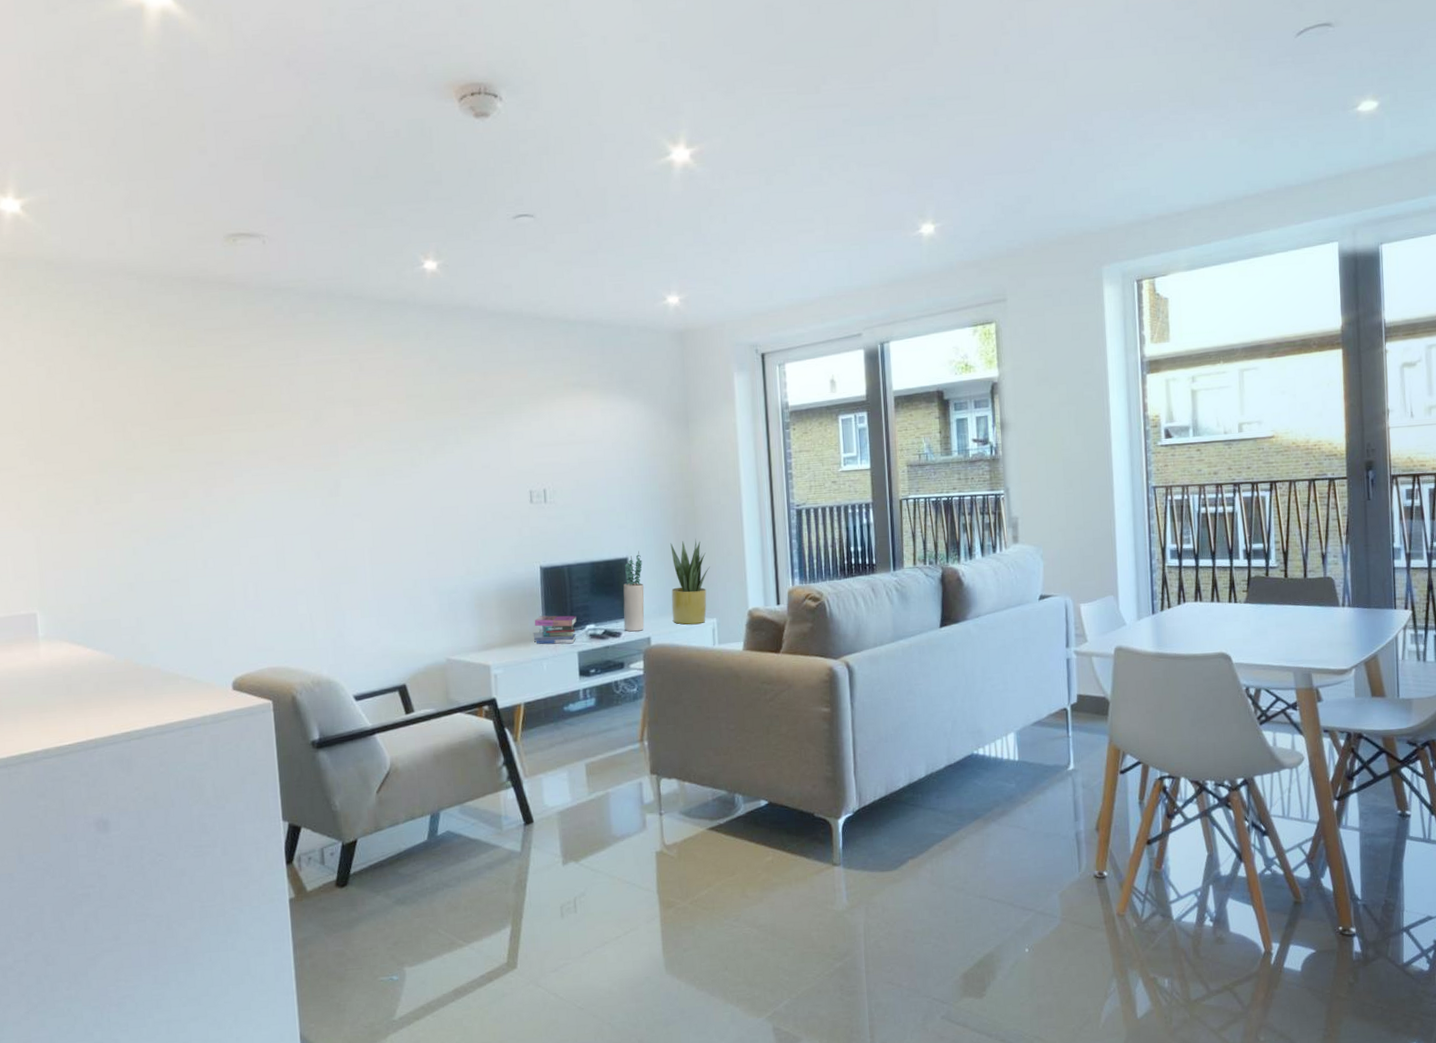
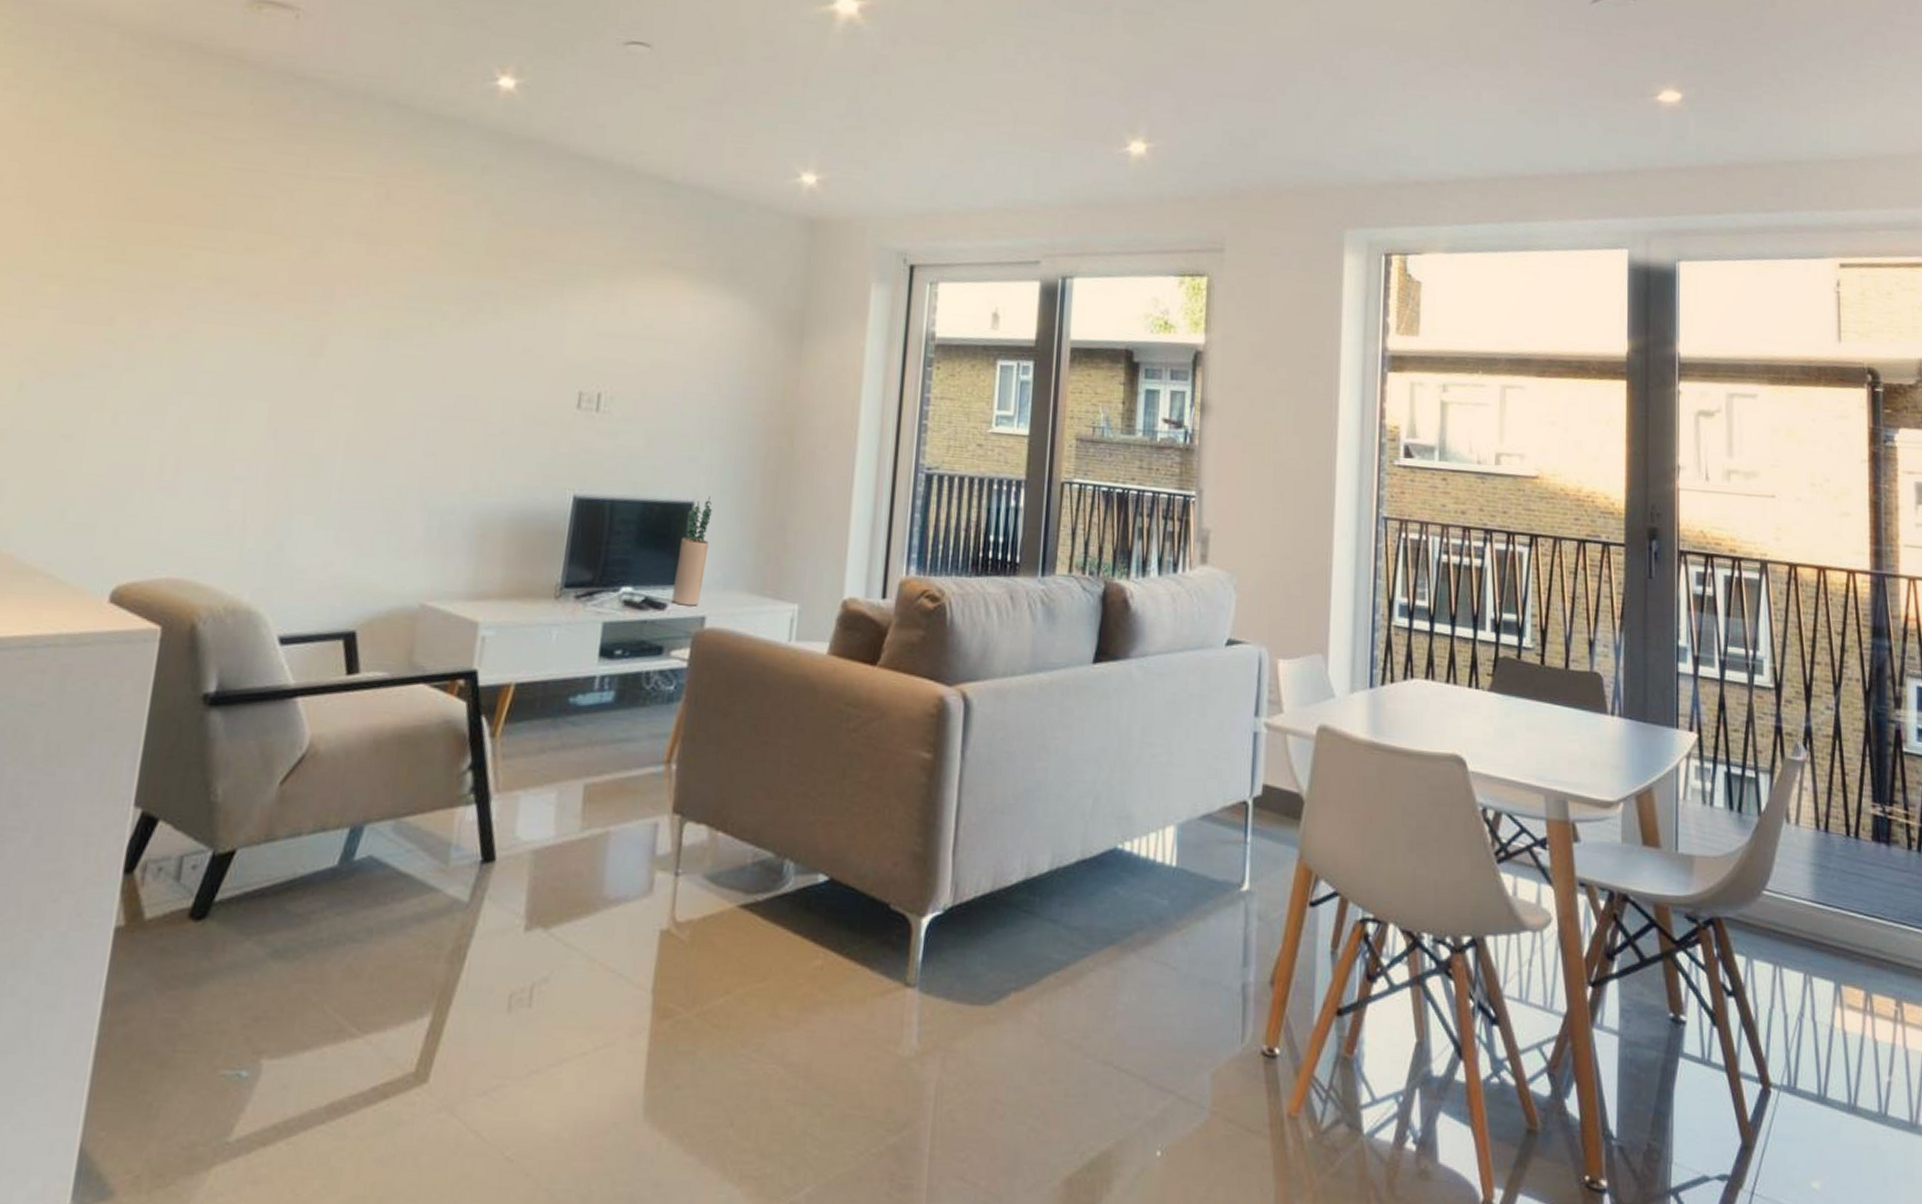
books: present [533,615,577,644] -> none [545,564,610,610]
planter: present [670,539,710,625] -> none [739,492,801,609]

